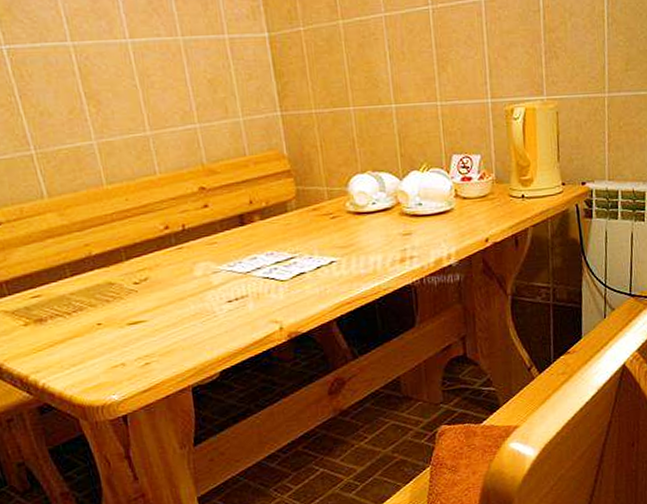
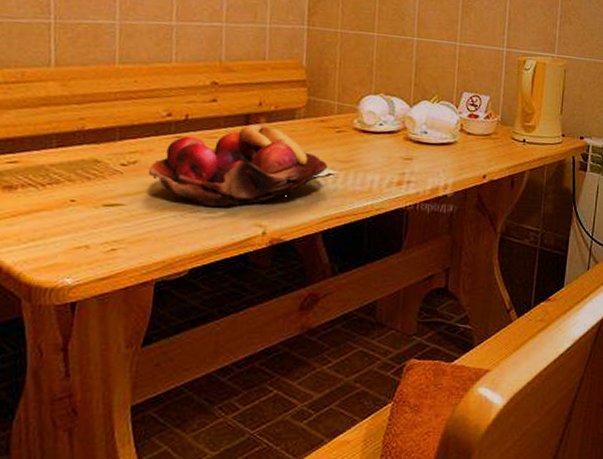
fruit basket: none [160,224,329,311] -> present [148,124,328,207]

